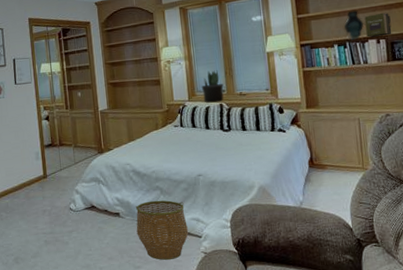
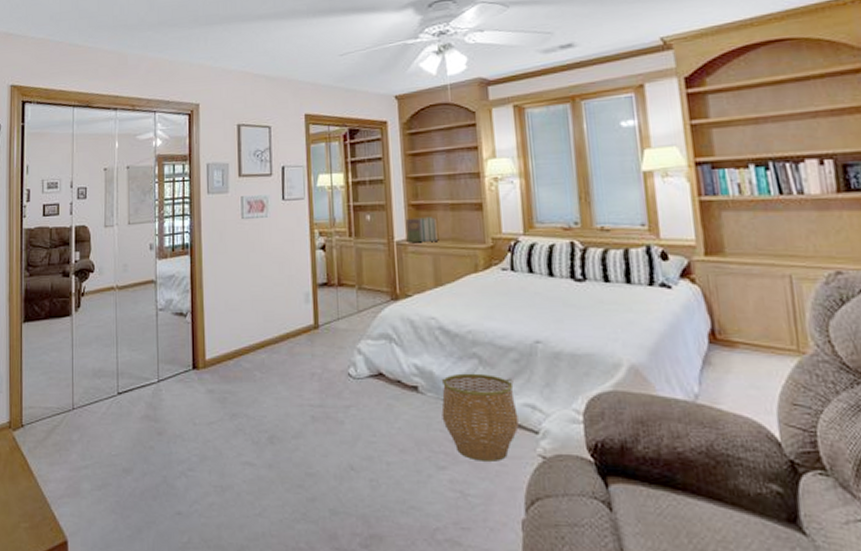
books: none [107,91,129,112] -> present [407,217,438,244]
planter: present [201,70,224,103] -> none [542,193,577,239]
vase: present [344,12,363,40] -> none [765,118,796,159]
books: present [364,13,392,38] -> none [798,121,844,157]

